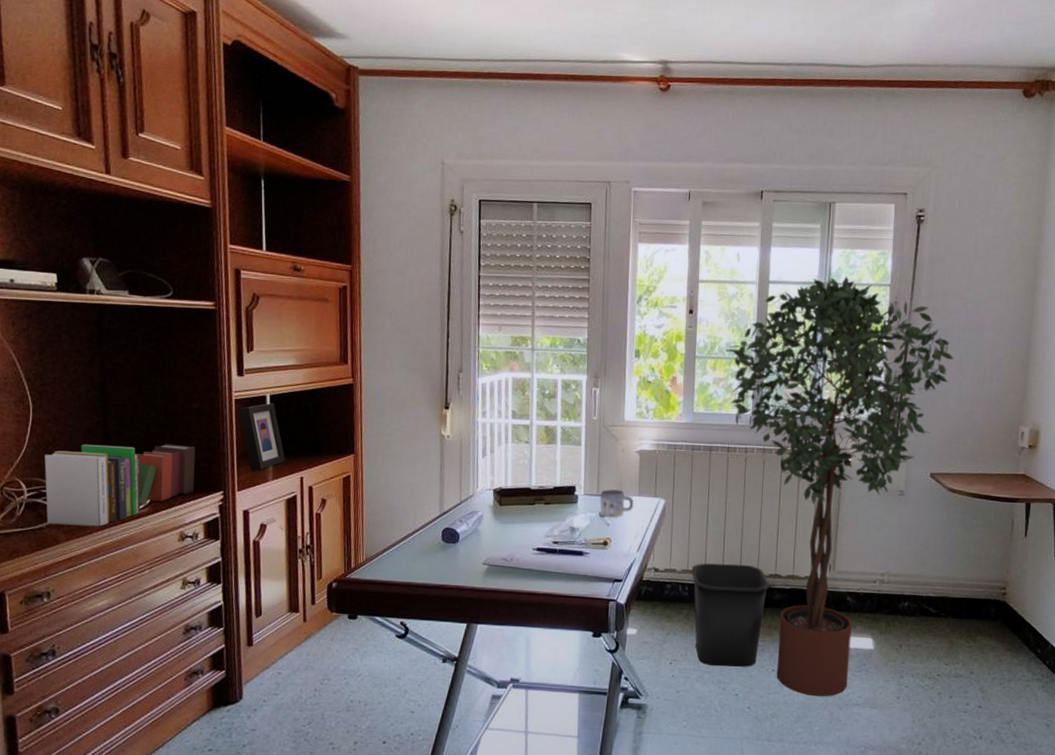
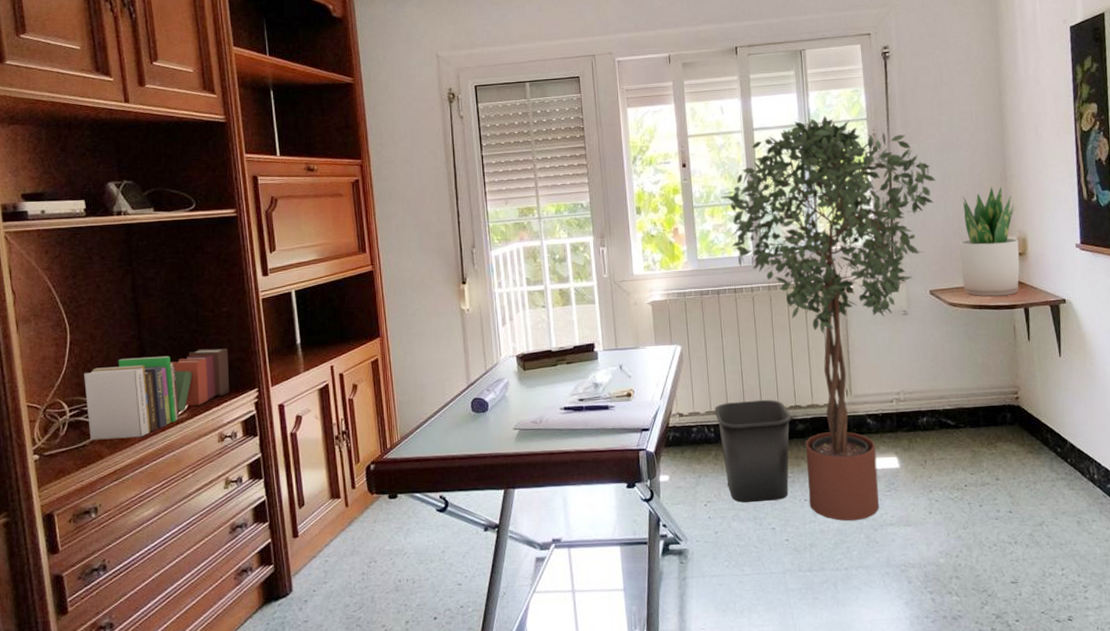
picture frame: present [238,403,285,471] -> none [266,298,315,365]
mug: present [600,489,634,518] -> none [619,341,652,370]
planter: none [966,373,1033,488] -> present [959,186,1020,297]

